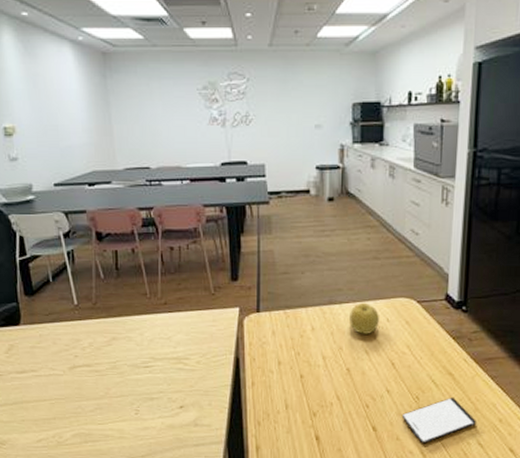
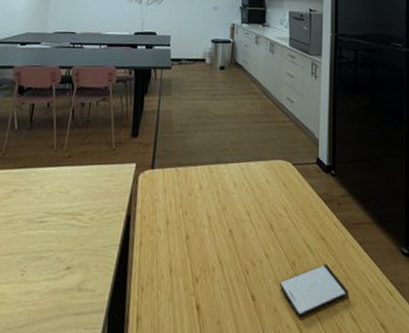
fruit: present [349,303,379,334] -> none [233,164,260,195]

